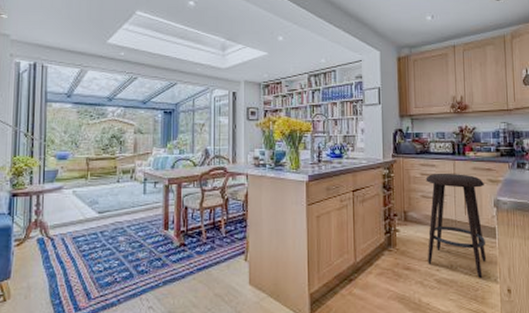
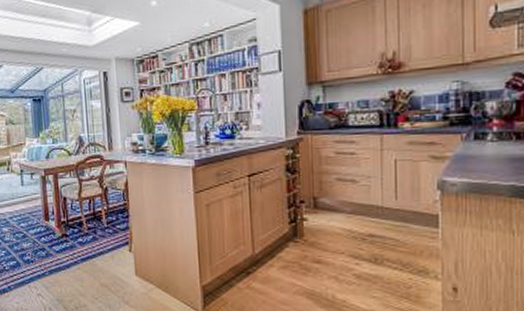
stool: present [426,172,486,278] -> none [342,149,424,274]

